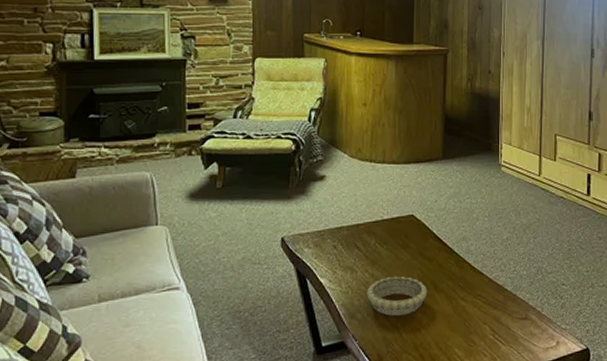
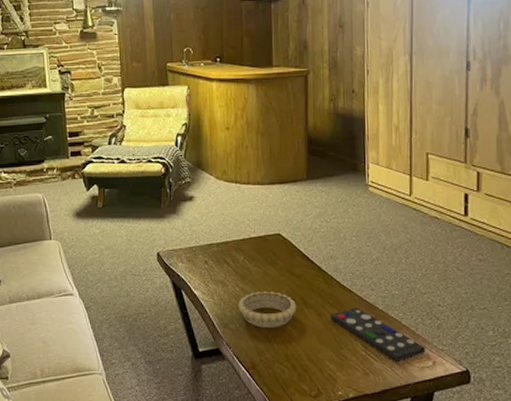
remote control: none [460,289,550,344] -> present [330,307,426,362]

